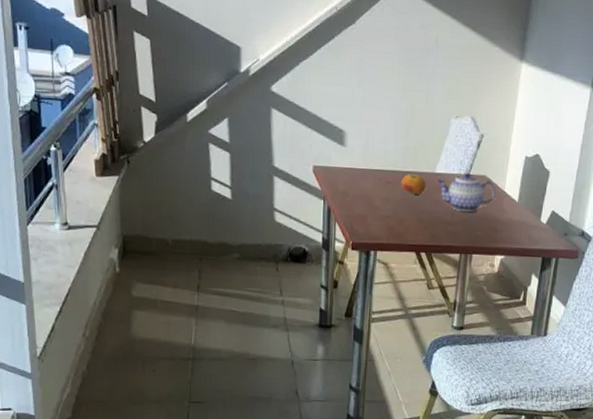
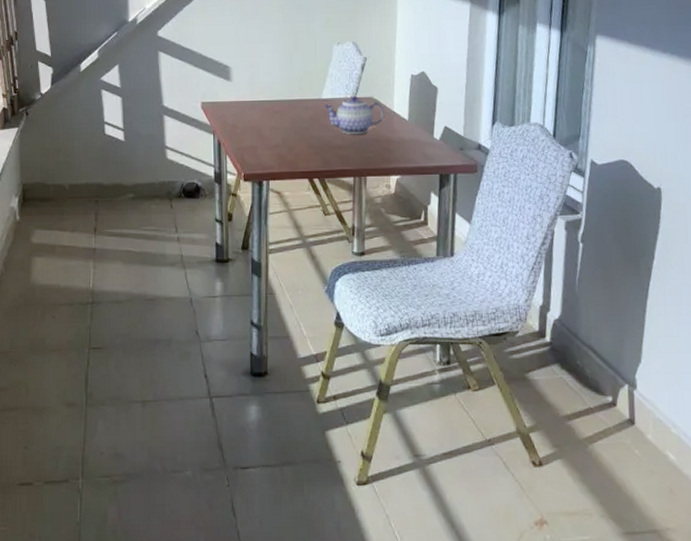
fruit: present [400,174,426,195] -> none [288,102,313,121]

